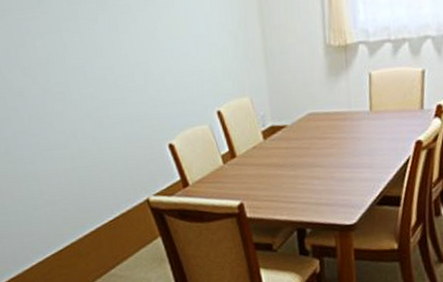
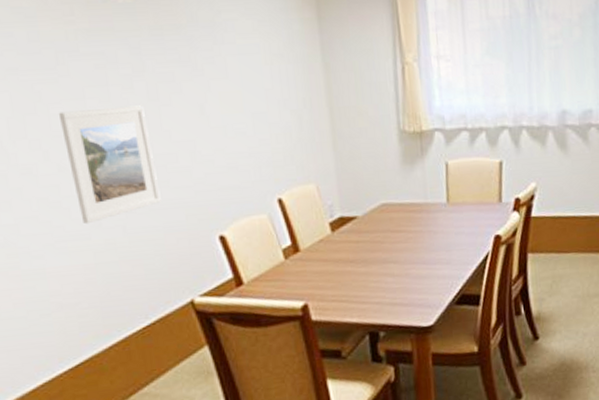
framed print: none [41,34,122,136] -> present [58,105,161,225]

